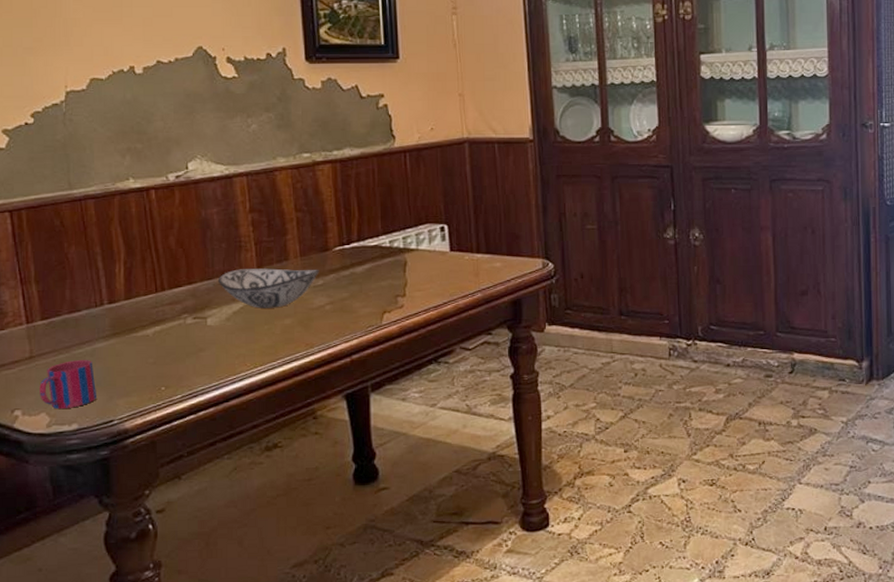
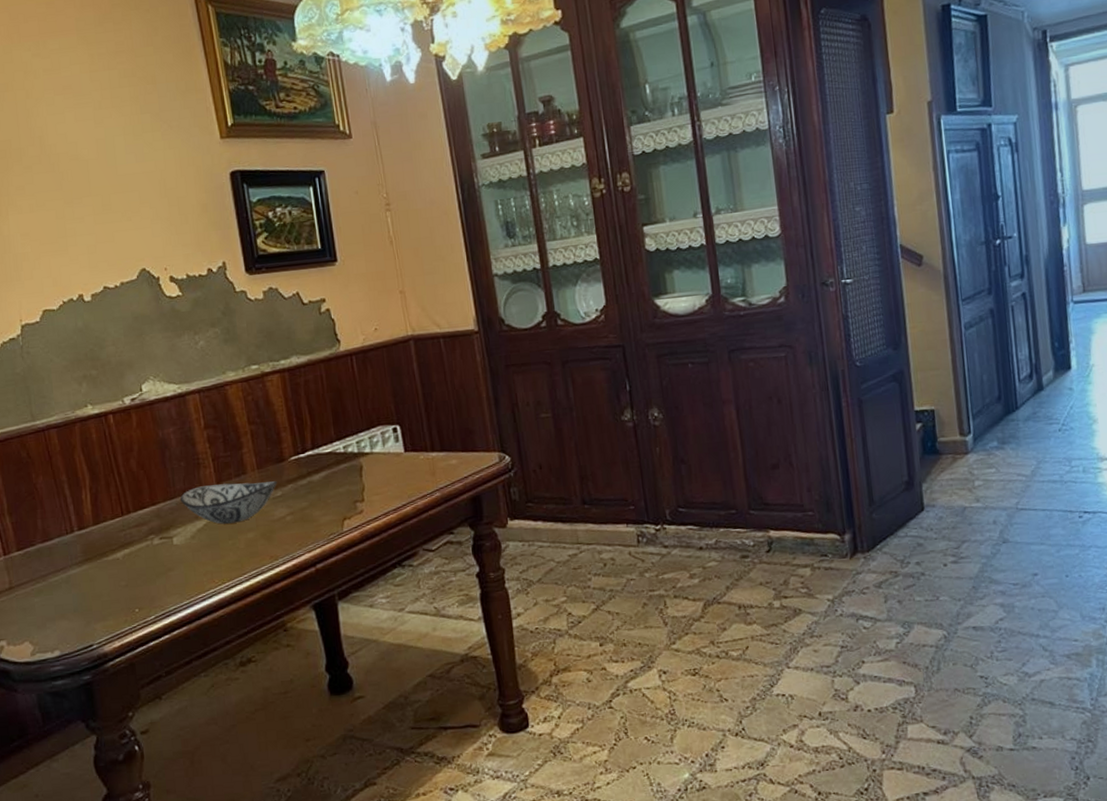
mug: present [39,359,96,410] -> none [21,586,75,638]

